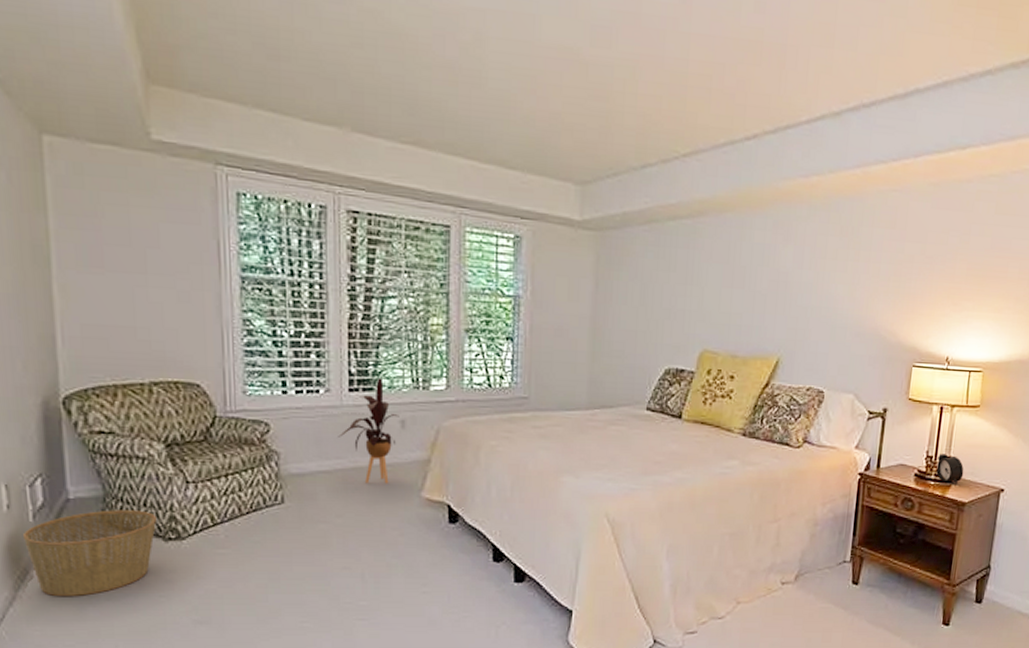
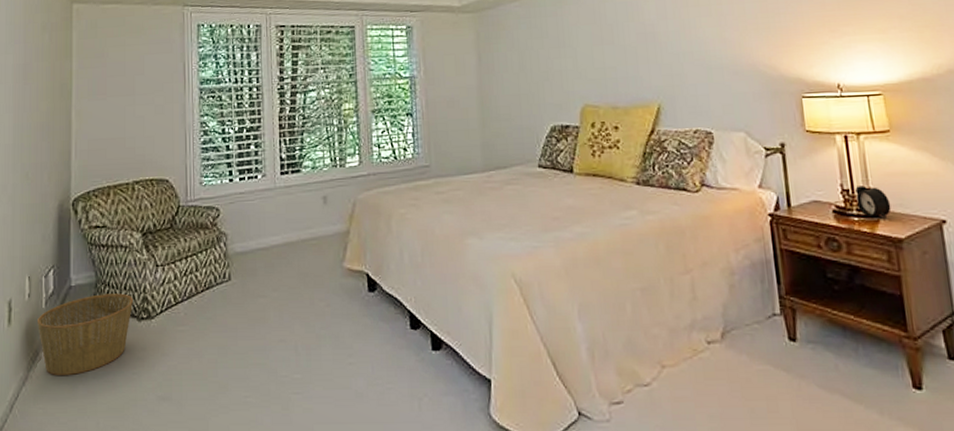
house plant: present [338,378,400,484] -> none [273,160,322,258]

